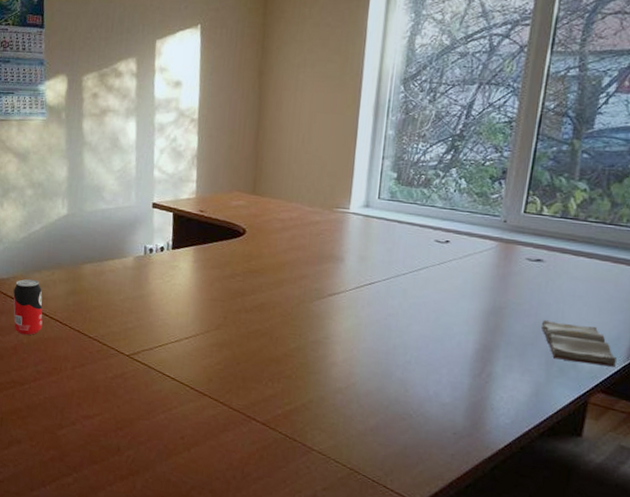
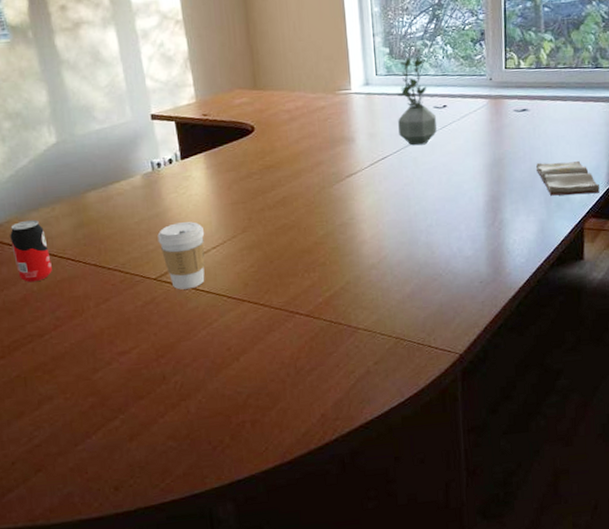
coffee cup: none [137,307,181,372] -> present [157,221,205,290]
potted plant: none [392,184,437,278] -> present [396,56,437,146]

